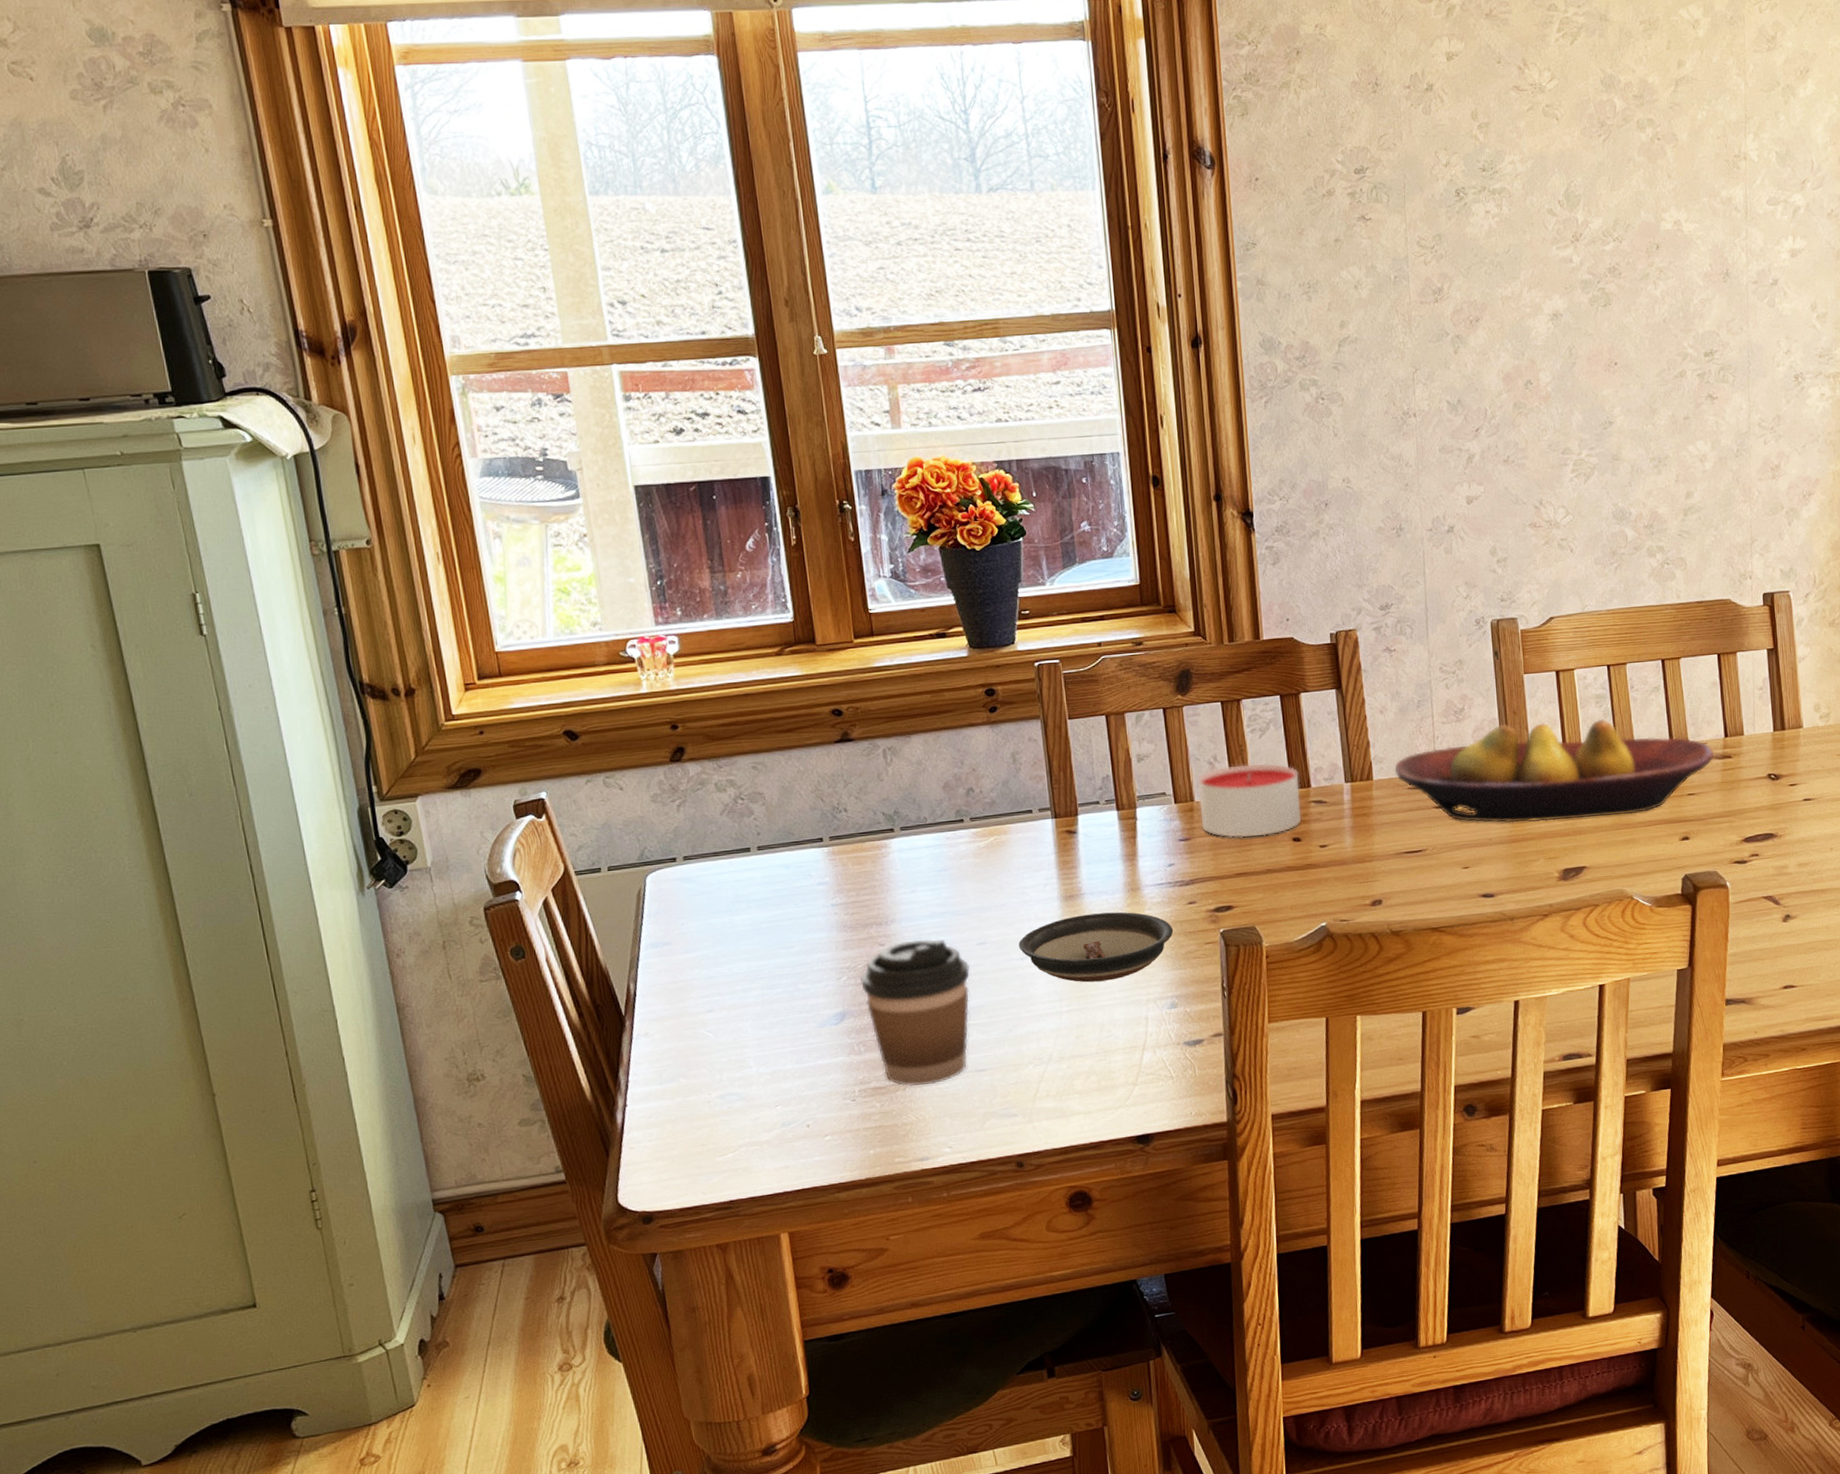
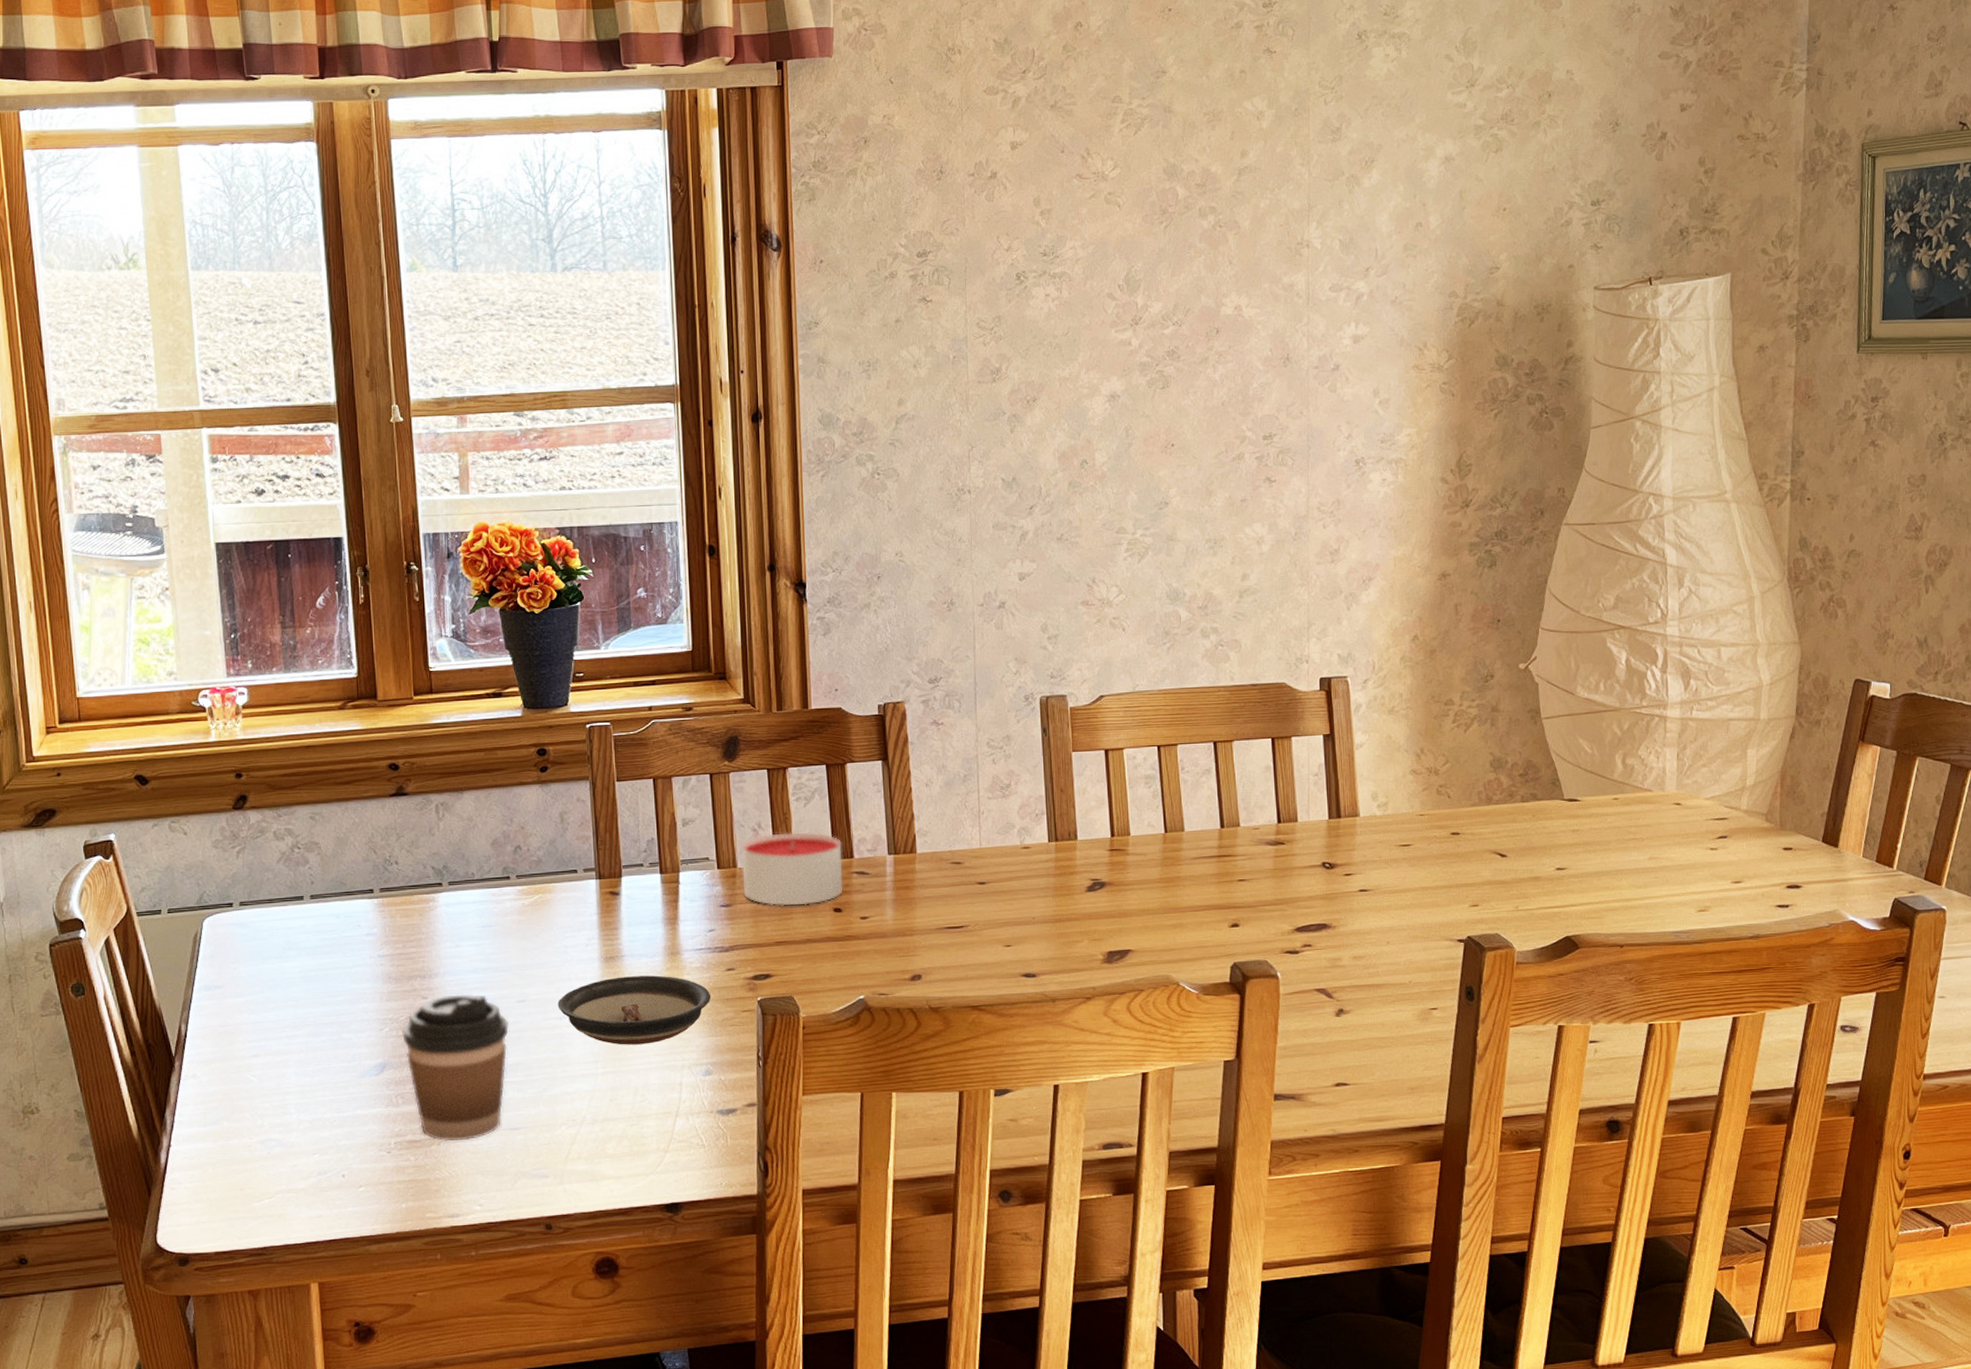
fruit bowl: present [1394,718,1714,823] -> none [938,799,1267,902]

